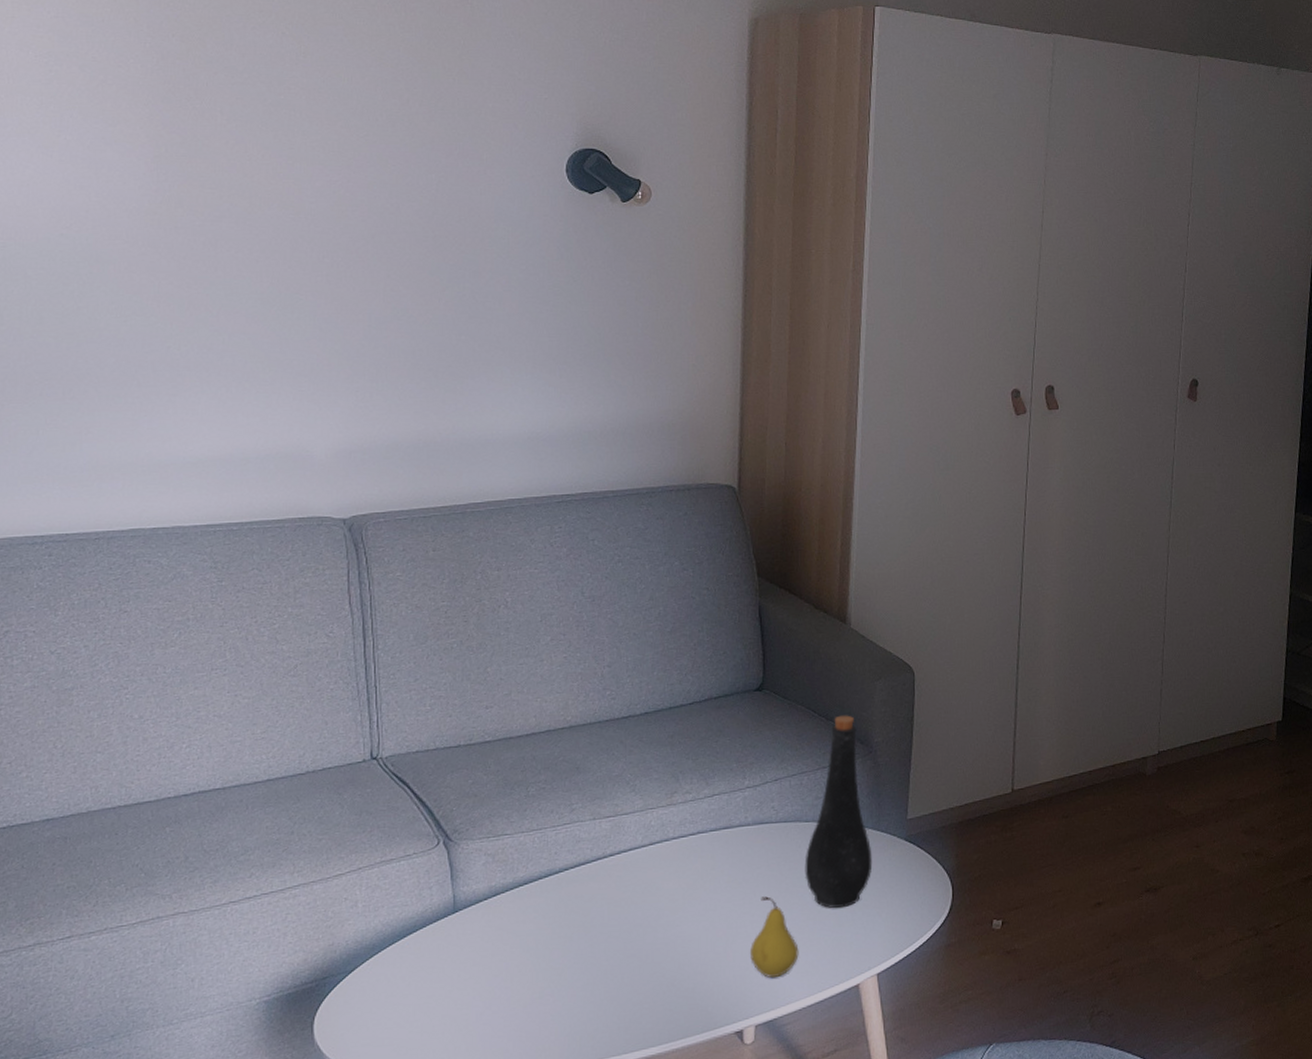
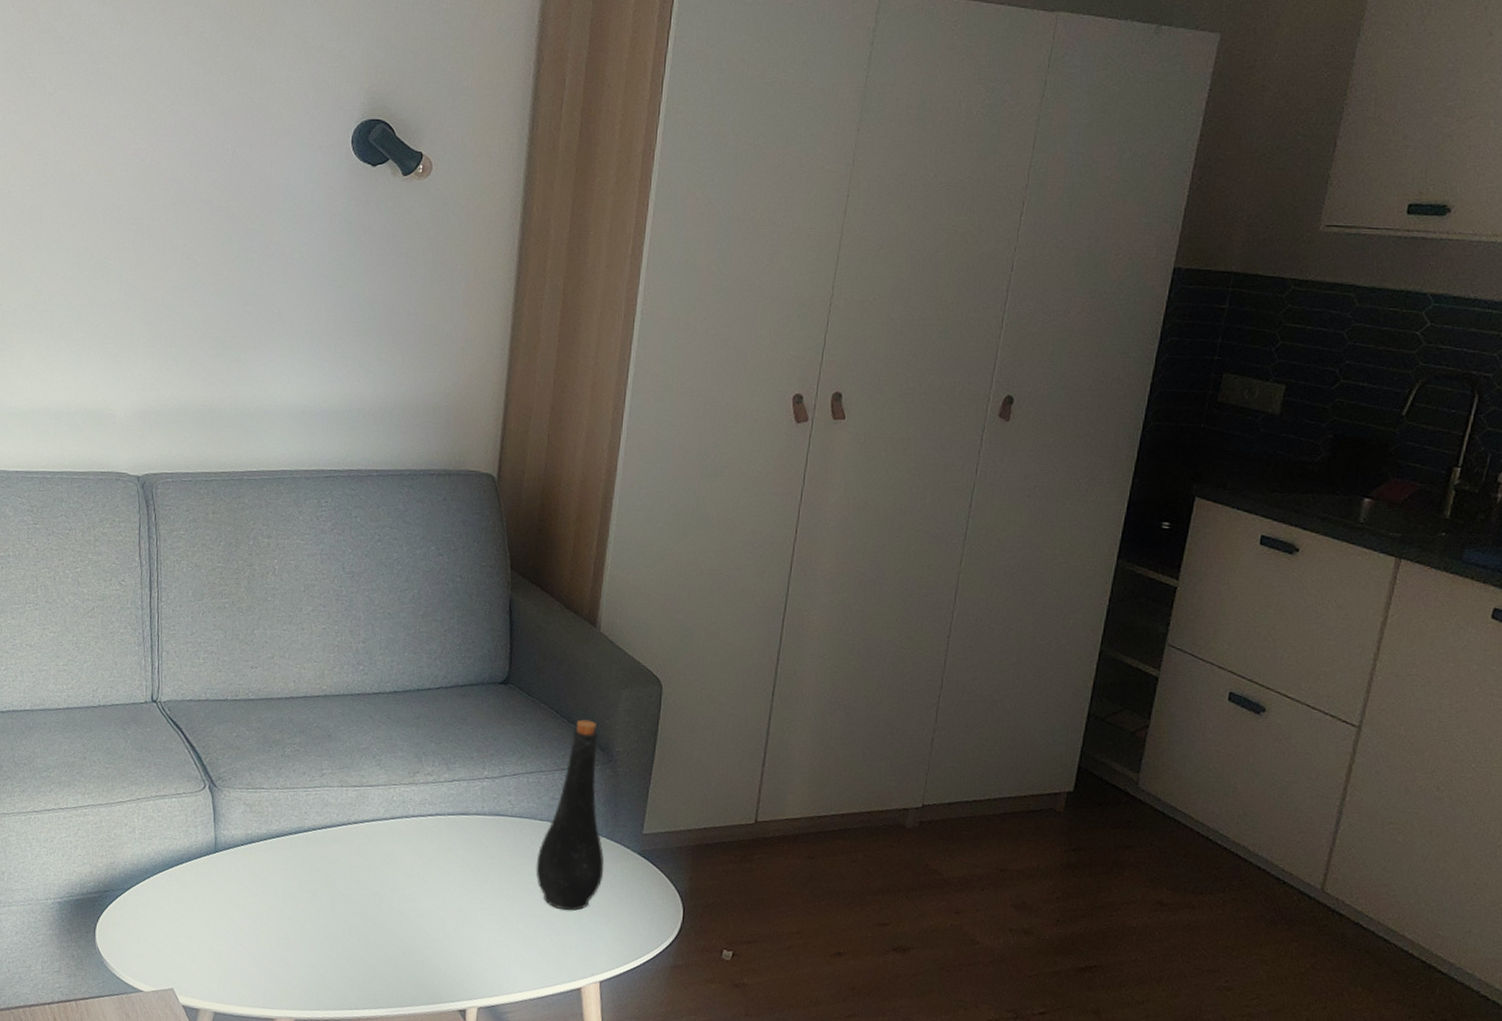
fruit: present [750,896,799,978] -> none [478,886,525,966]

